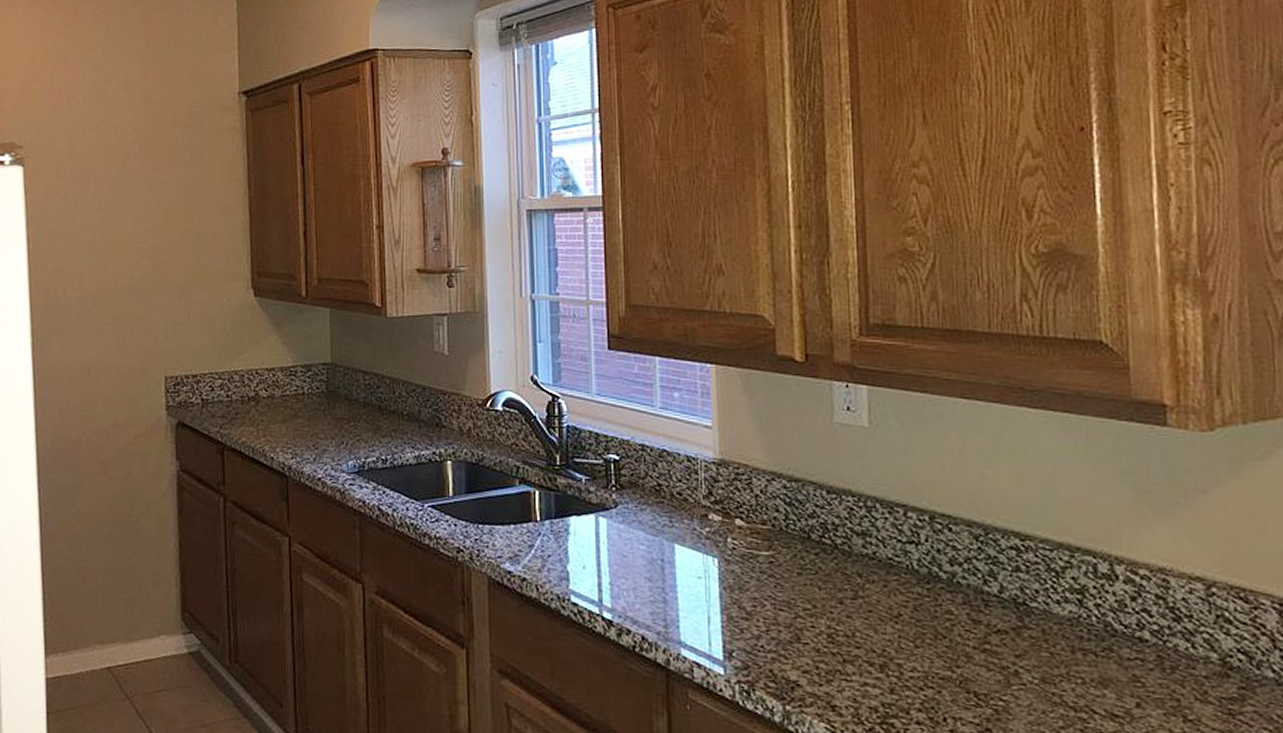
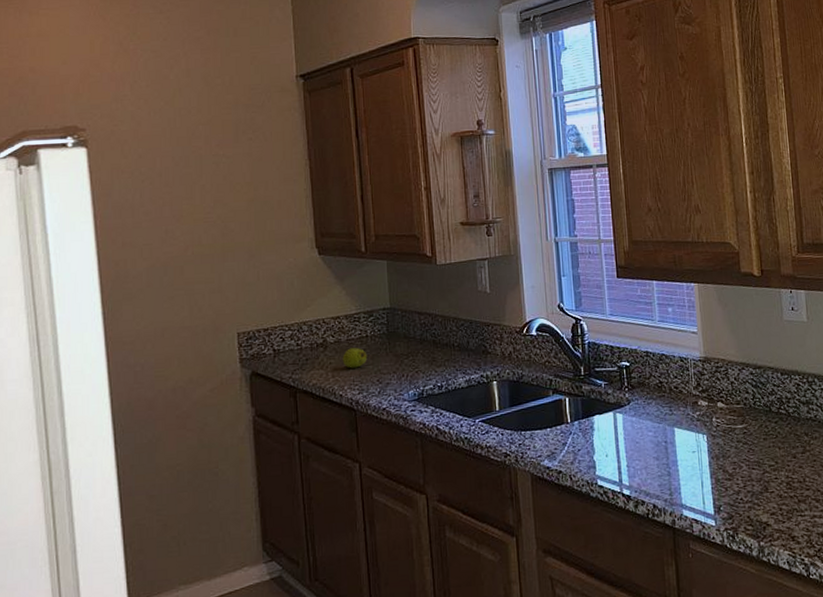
fruit: none [275,405,303,429] -> present [342,348,368,368]

